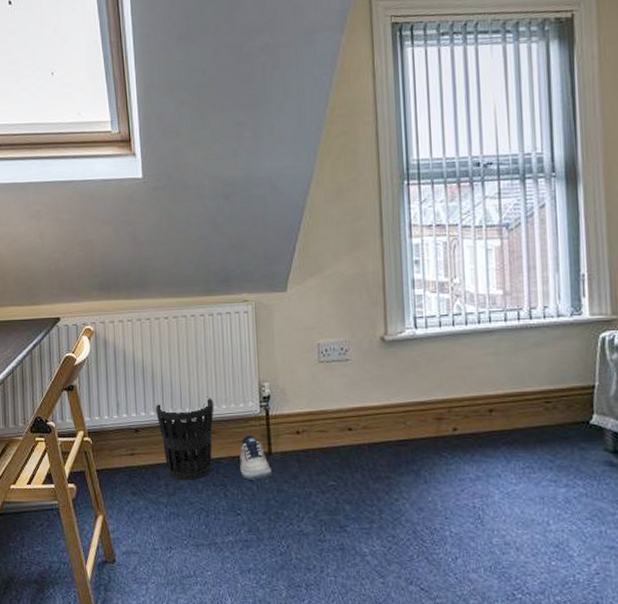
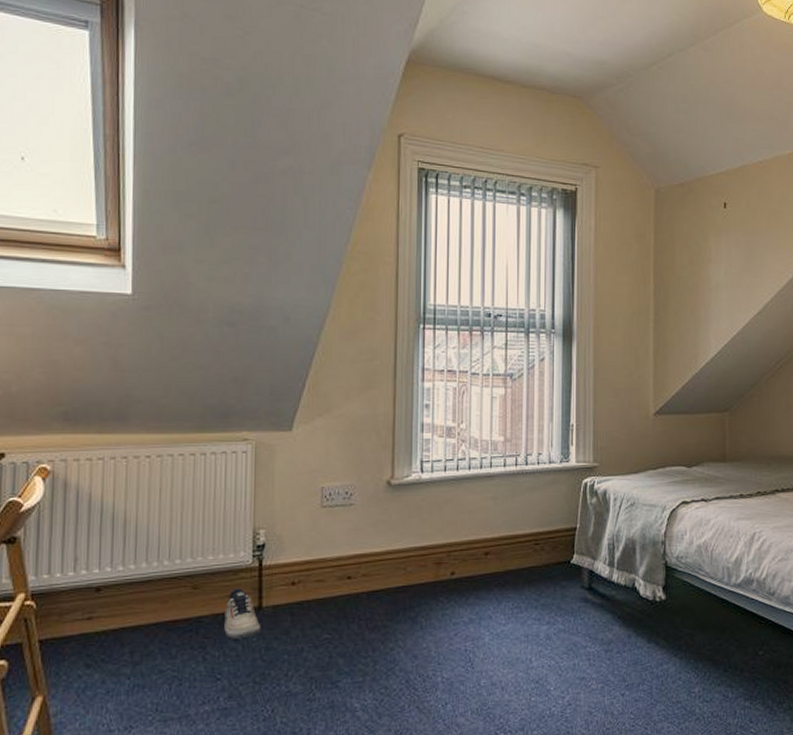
wastebasket: present [155,396,214,481] -> none [125,546,199,646]

